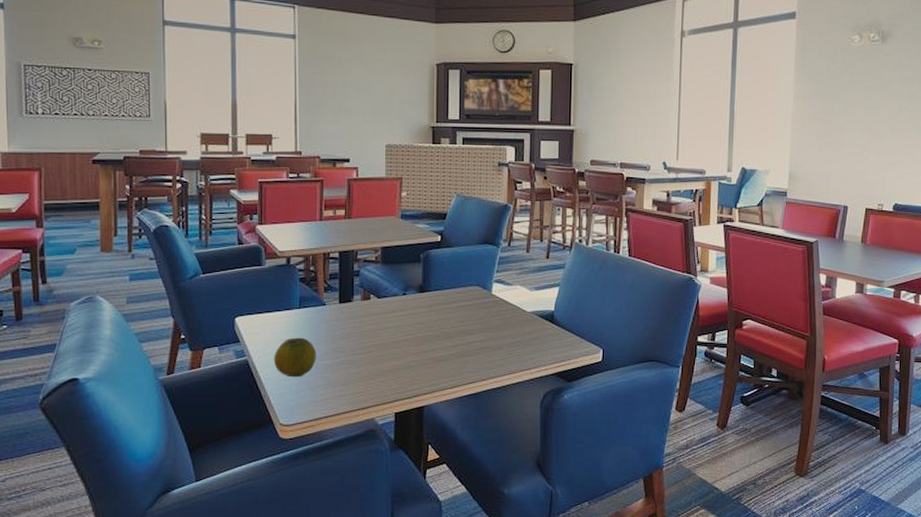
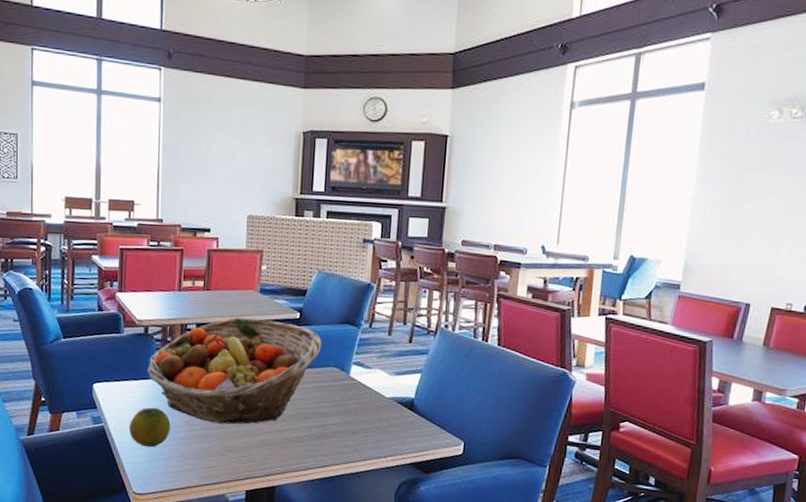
fruit basket: none [290,243,463,349] -> present [146,317,322,425]

